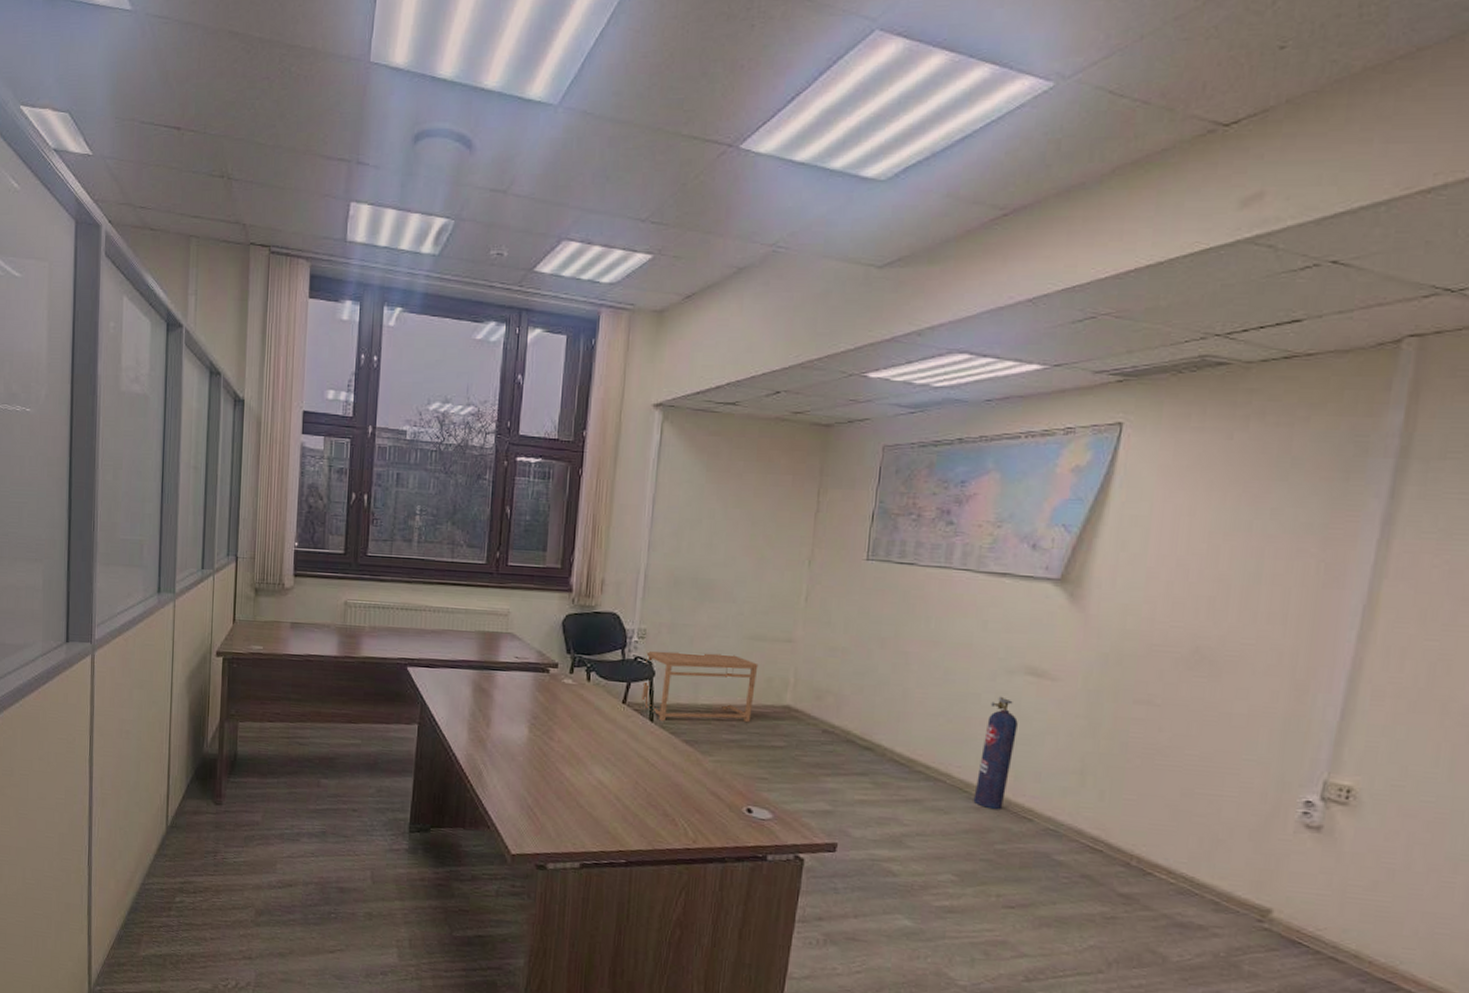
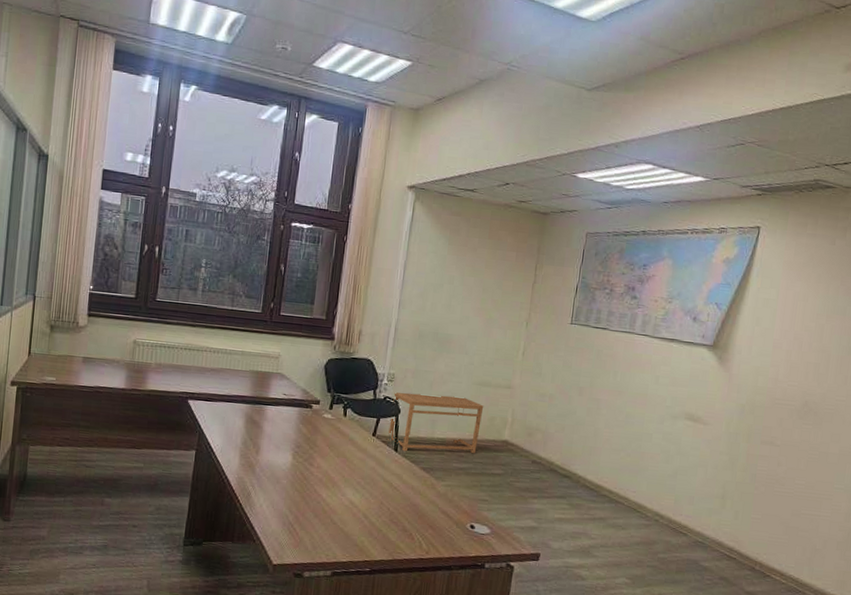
gas cylinder: present [973,696,1018,810] -> none [644,436,679,527]

